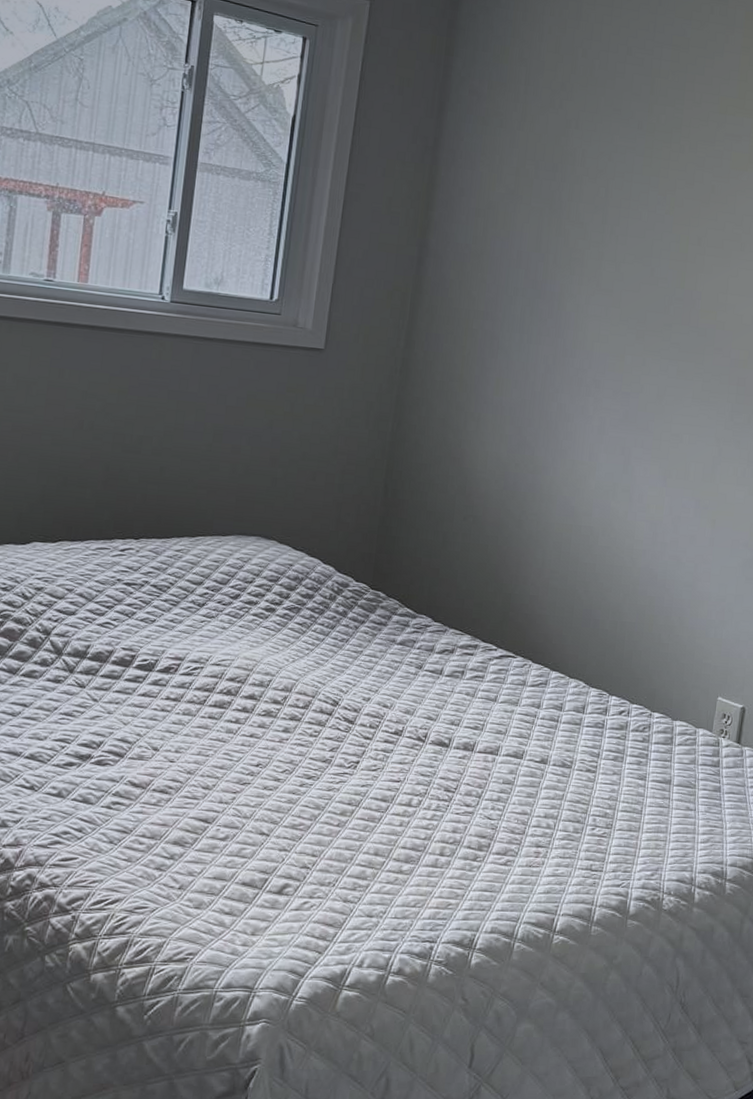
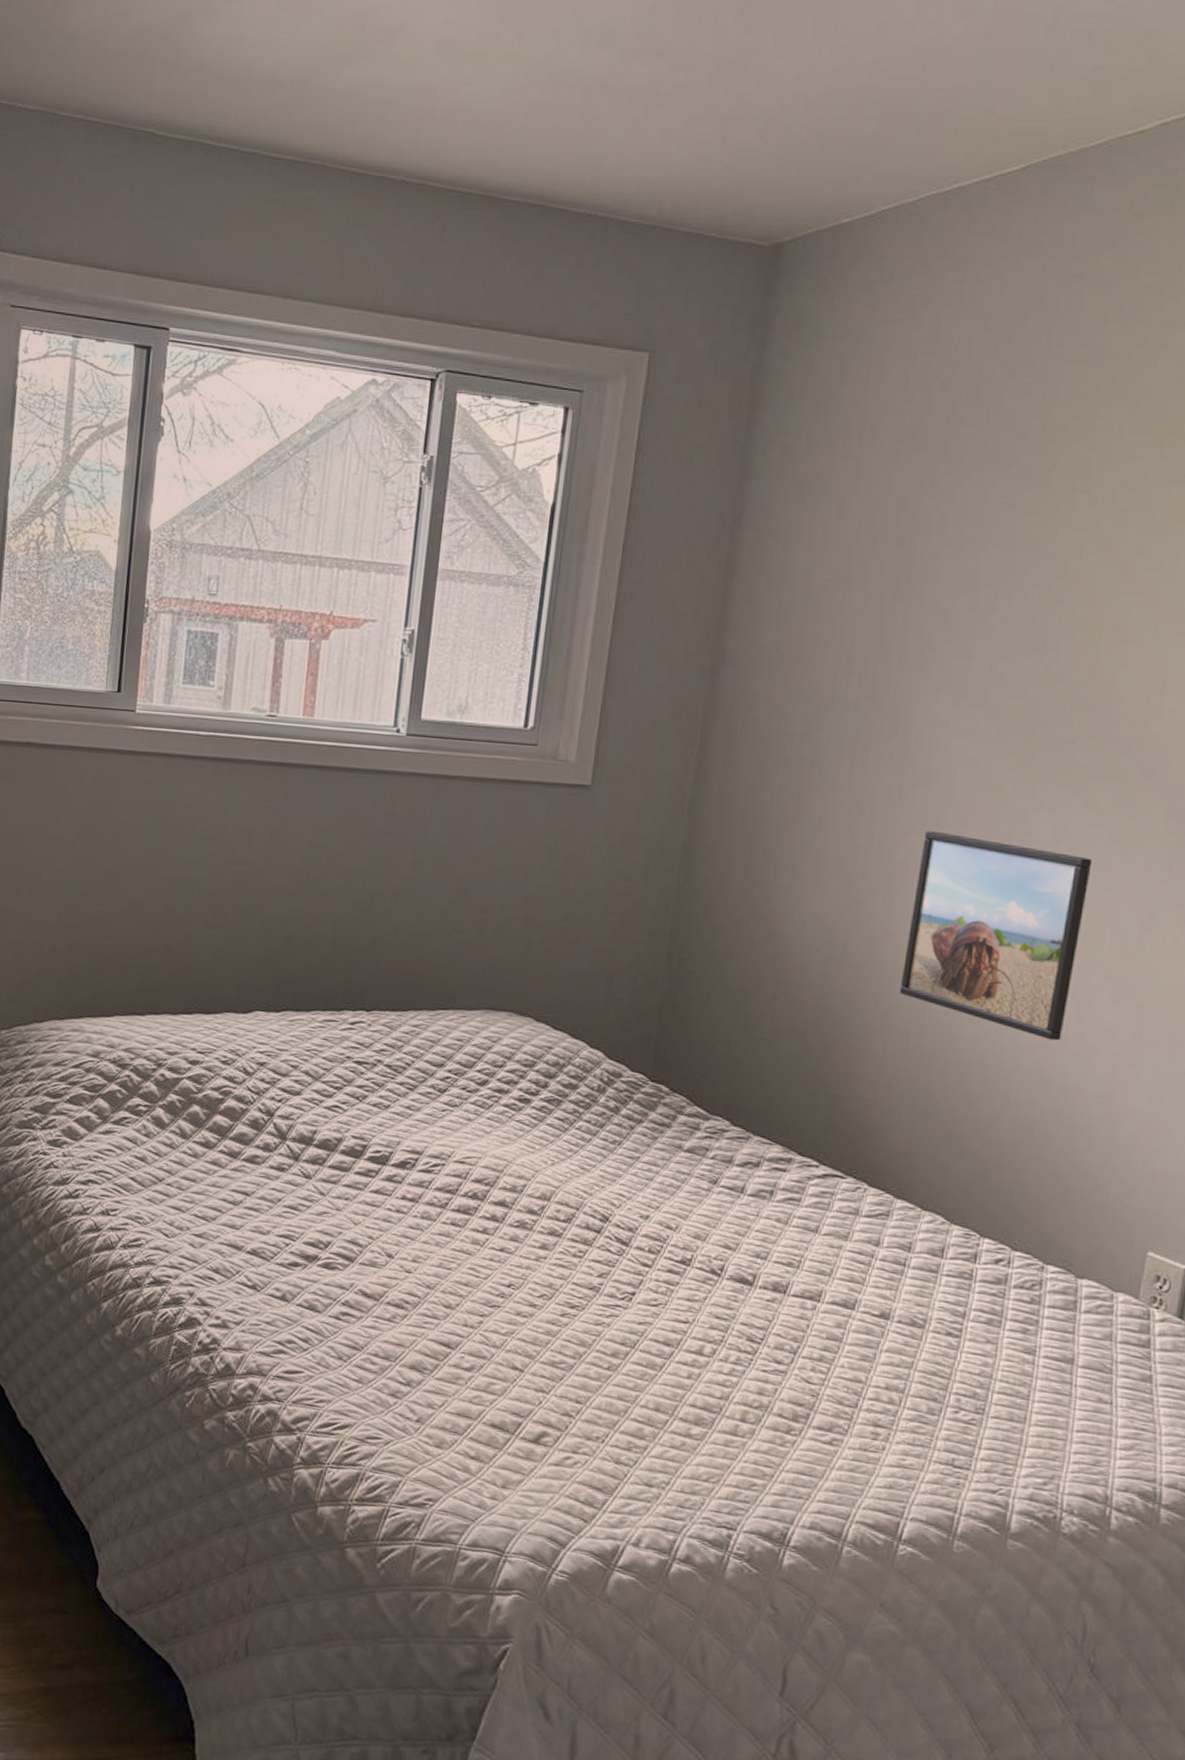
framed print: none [554,389,683,546] -> present [899,830,1093,1041]

